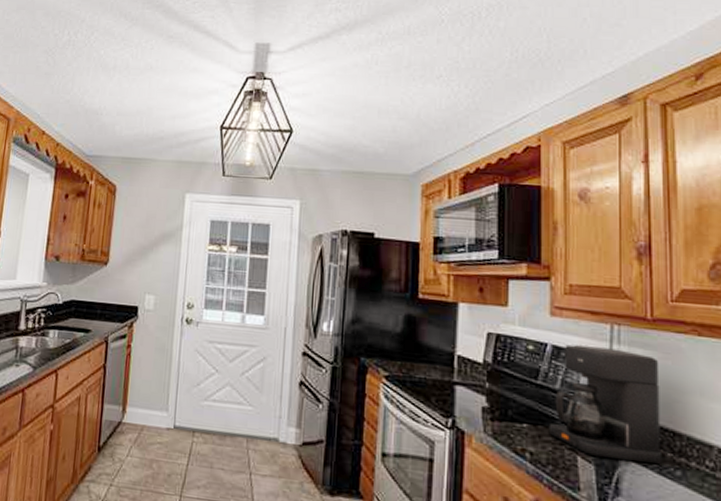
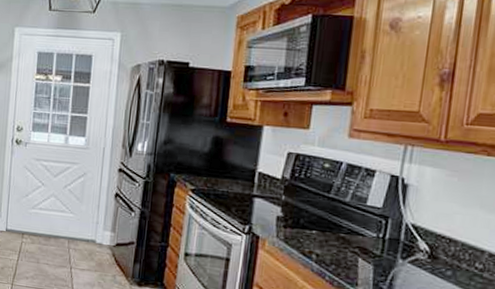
coffee maker: present [548,344,663,464] -> none [335,163,446,265]

